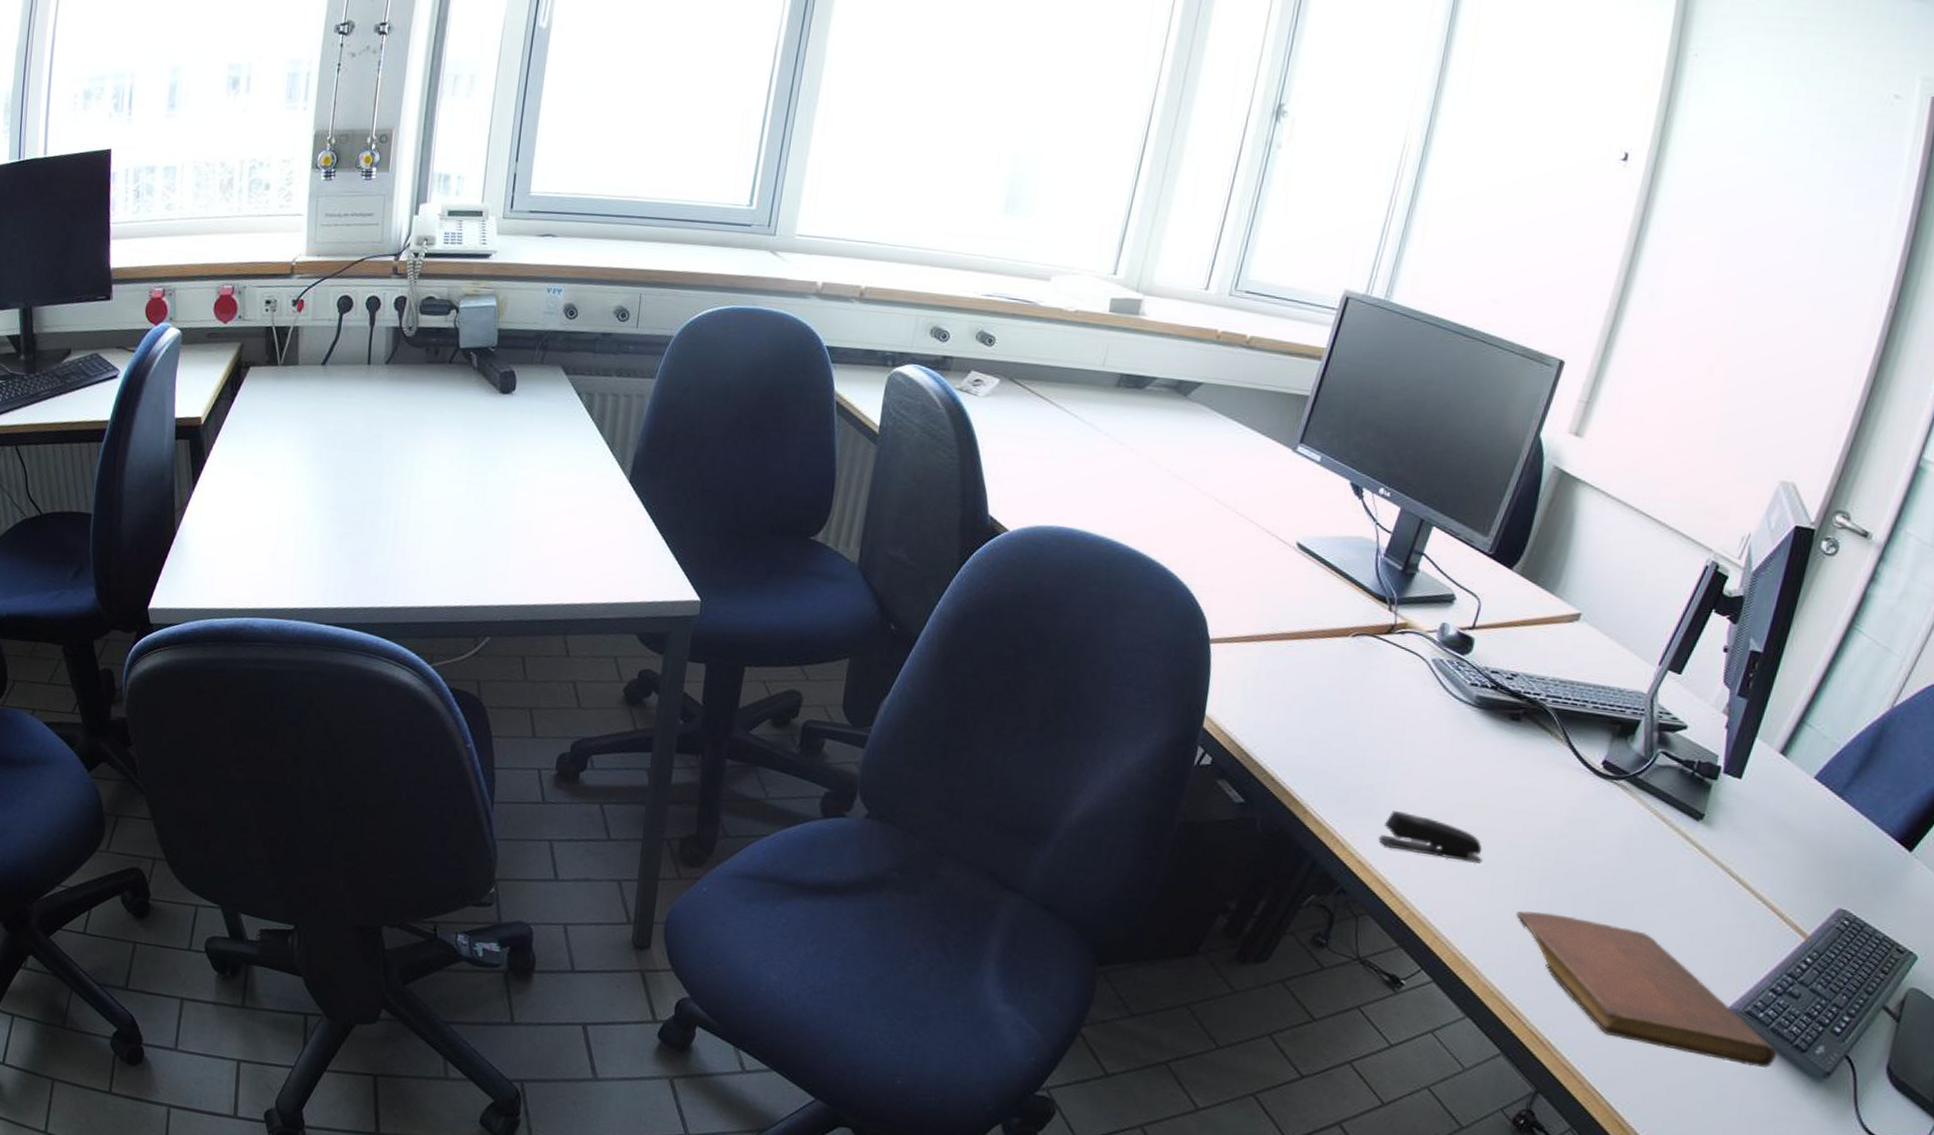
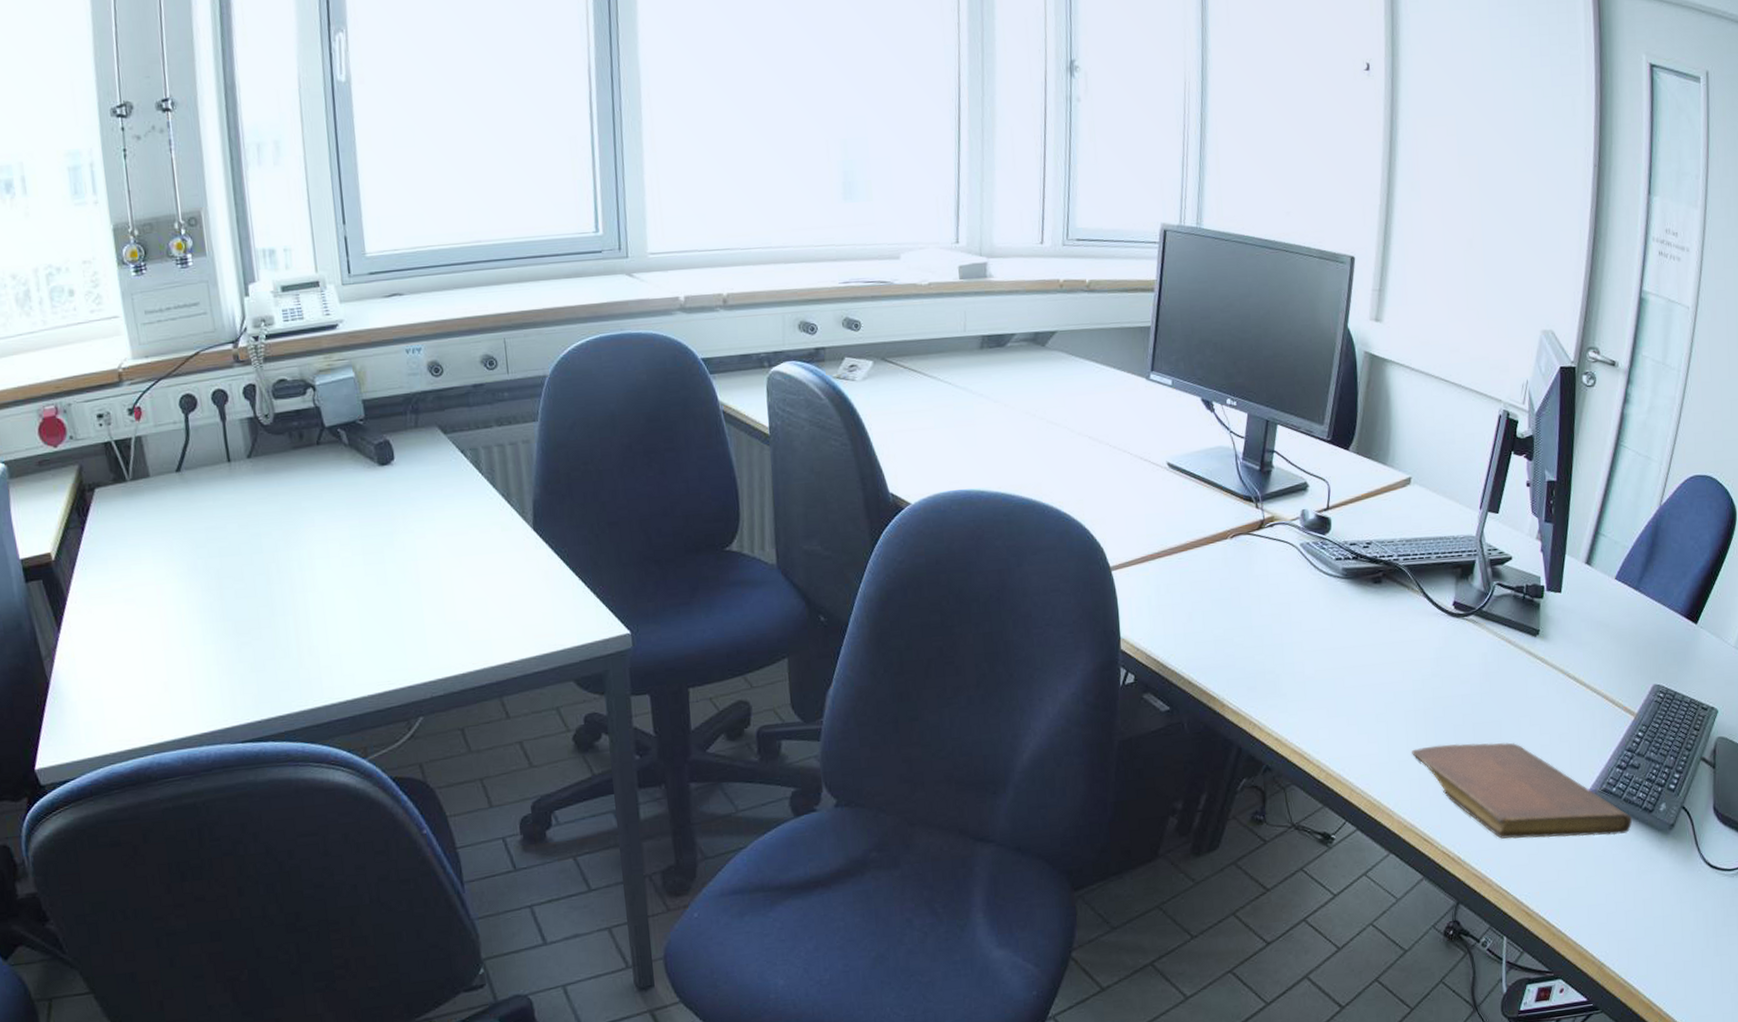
stapler: present [1378,811,1483,864] -> none [1288,685,1376,721]

